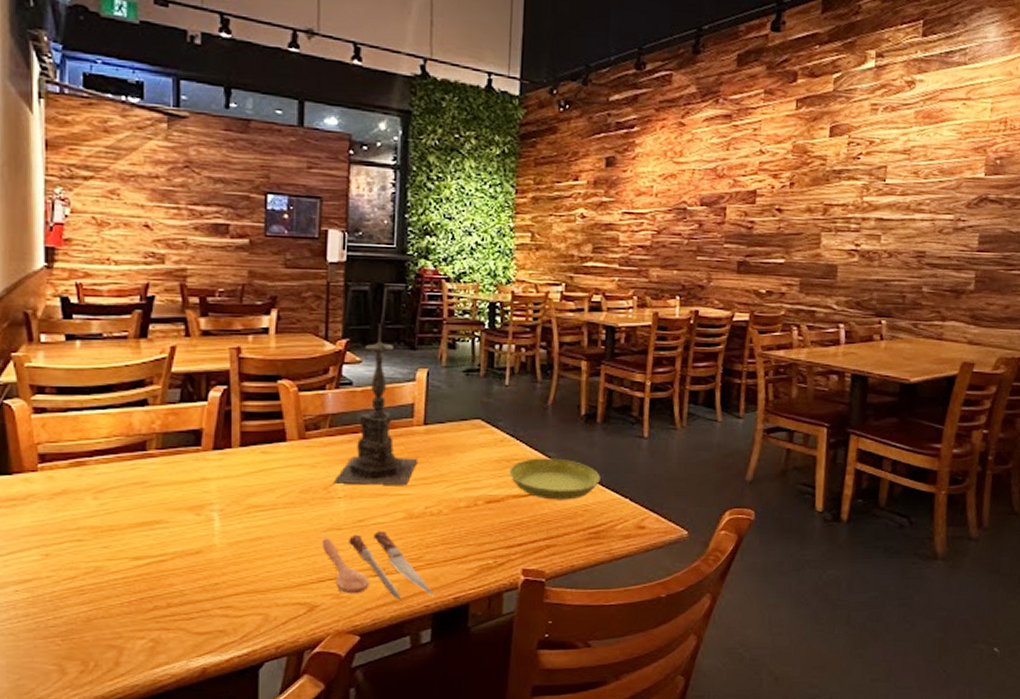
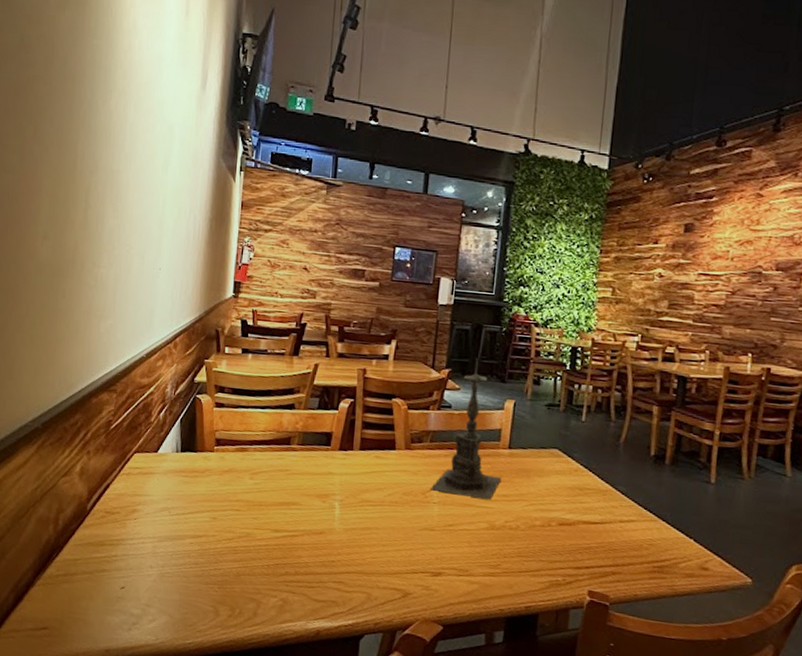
spoon: present [322,531,435,600] -> none [417,535,509,602]
saucer: present [509,458,600,500] -> none [581,490,667,533]

